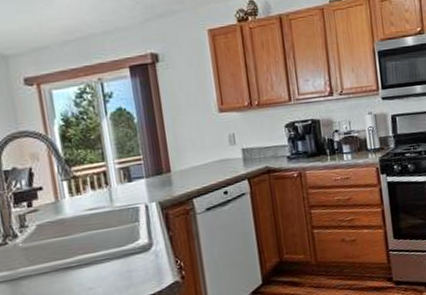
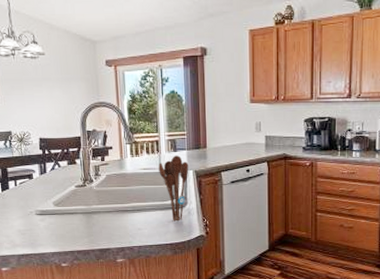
utensil holder: none [109,186,152,271] -> present [158,156,189,222]

